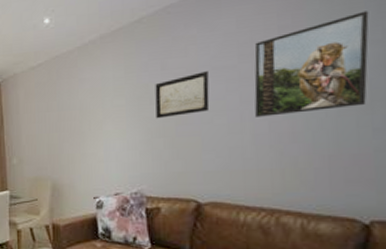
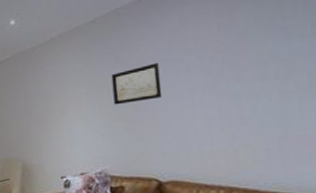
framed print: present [254,11,369,117] -> none [198,10,306,103]

